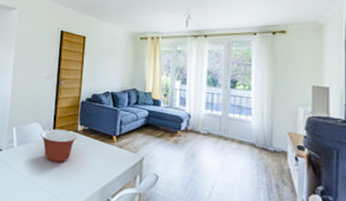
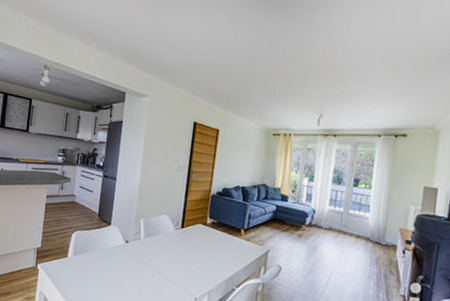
mixing bowl: present [41,128,77,163] -> none [169,221,206,255]

